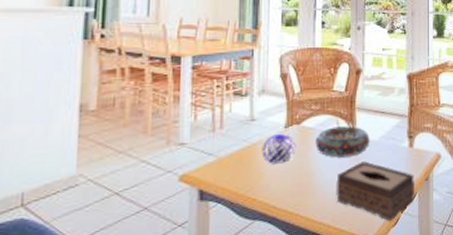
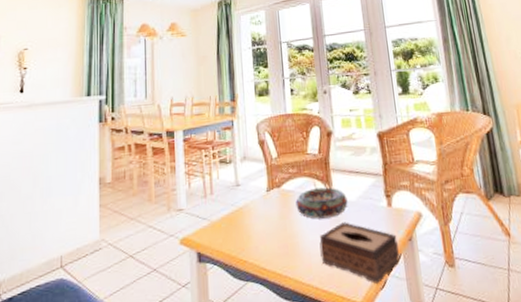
decorative orb: present [261,134,296,164] -> none [248,197,279,227]

